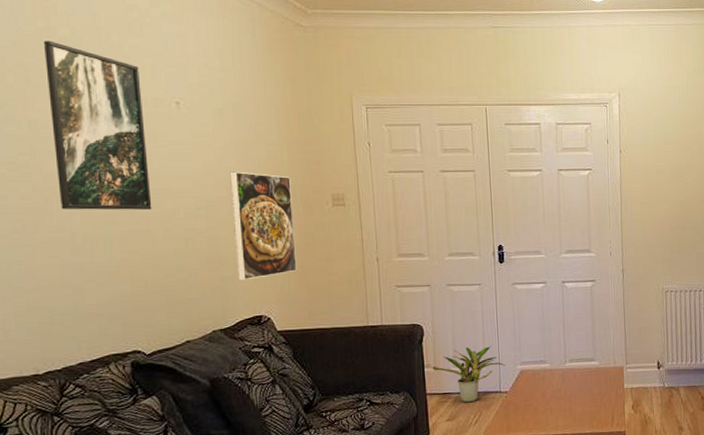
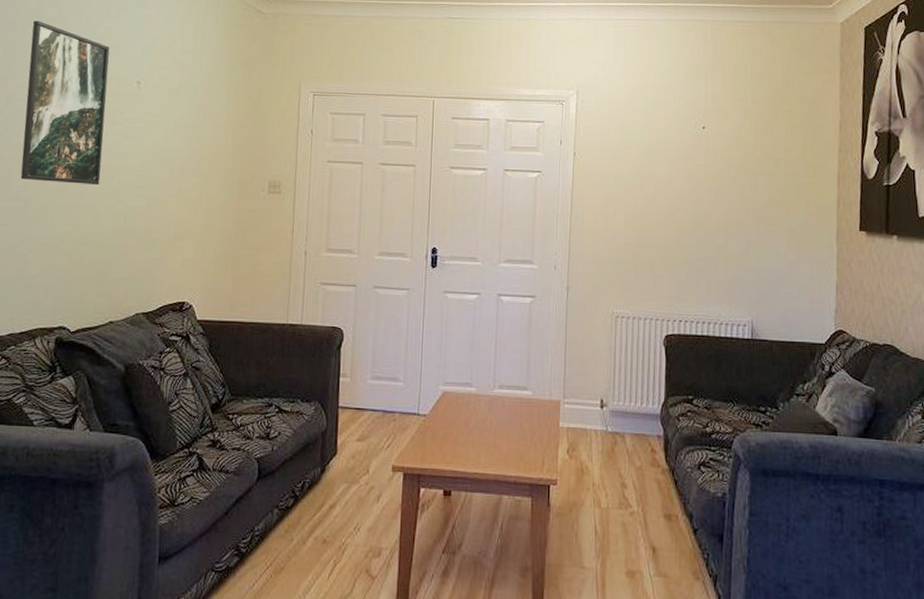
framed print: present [229,171,297,281] -> none [167,152,231,264]
potted plant: present [432,346,505,403] -> none [348,359,427,423]

